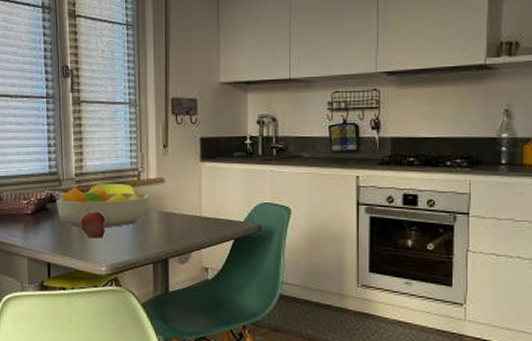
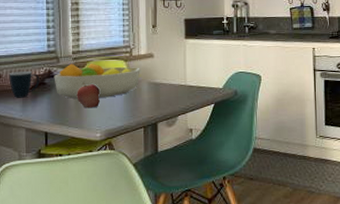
mug: none [9,195,41,224] -> present [9,71,40,98]

